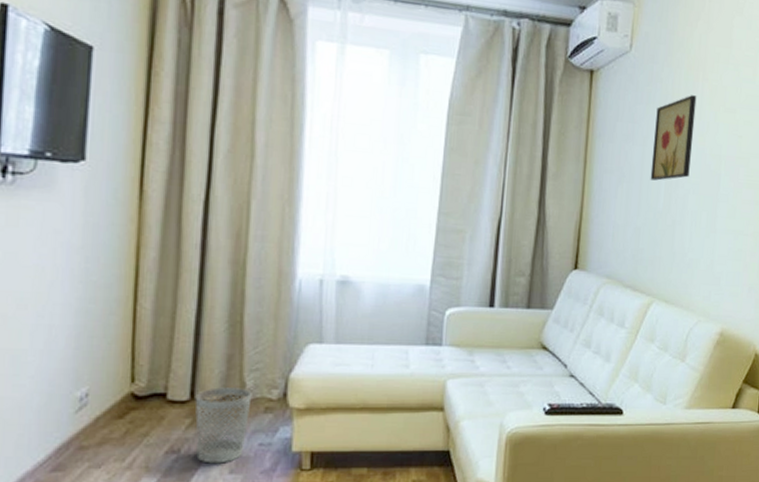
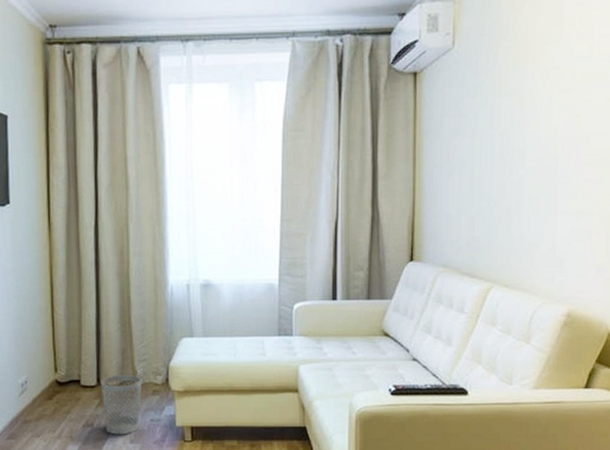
wall art: present [650,95,697,181] -> none [481,81,527,170]

